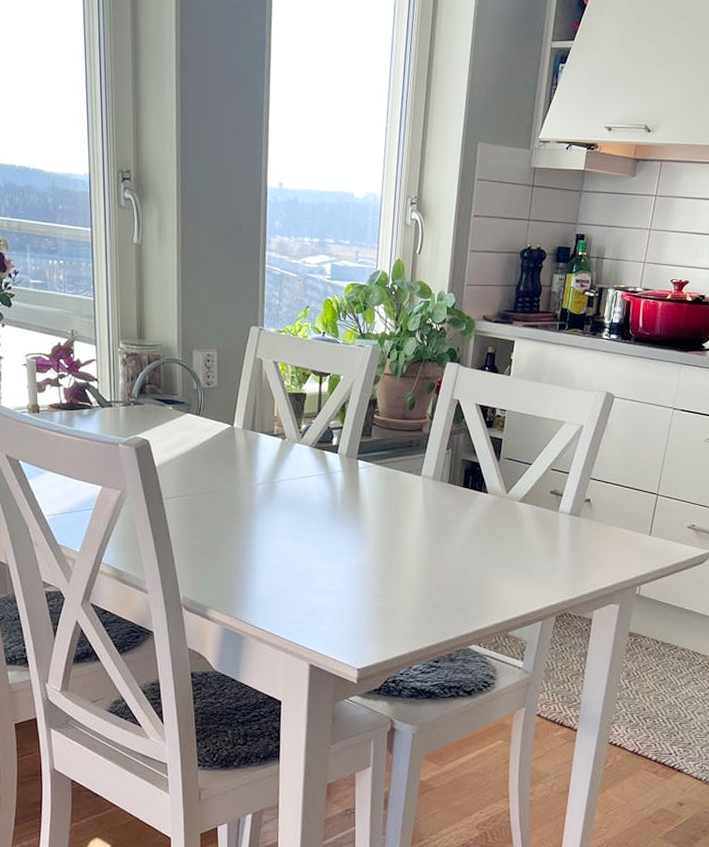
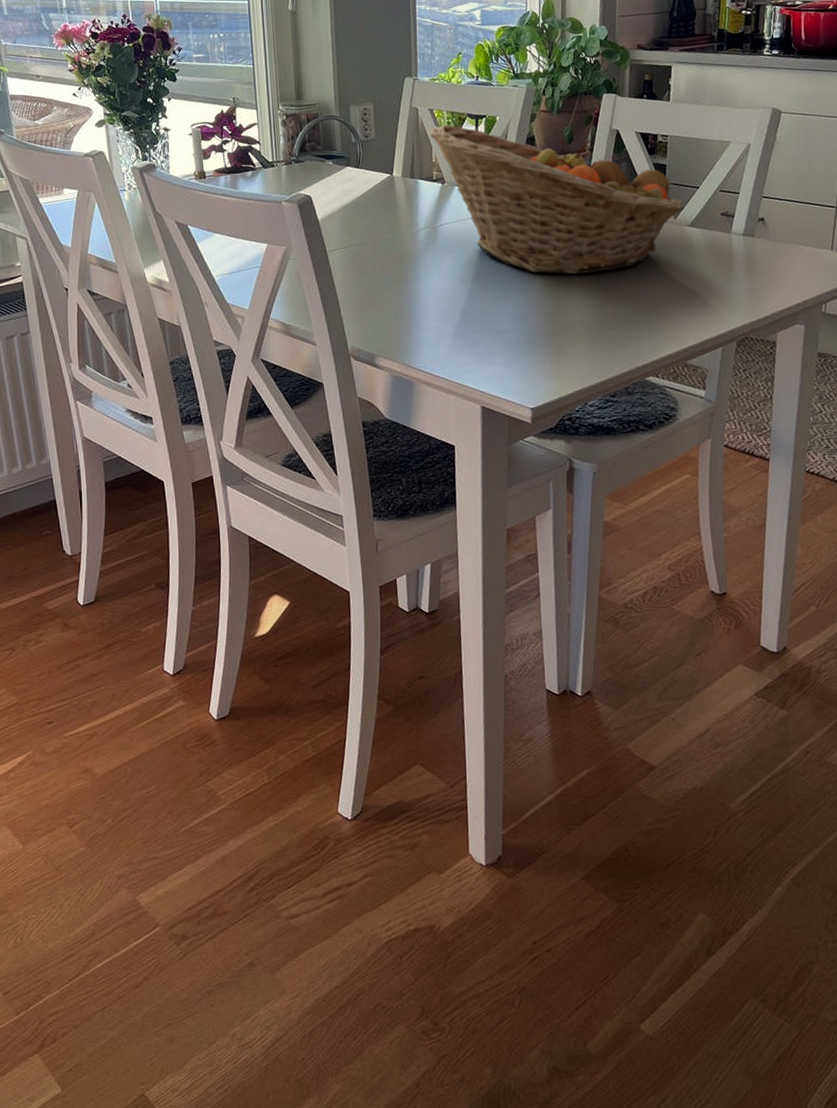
fruit basket: none [273,378,517,541] -> present [430,124,685,275]

